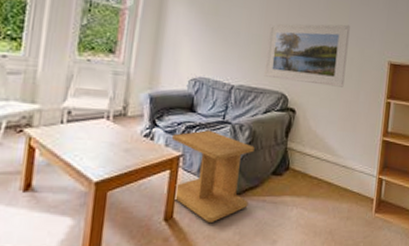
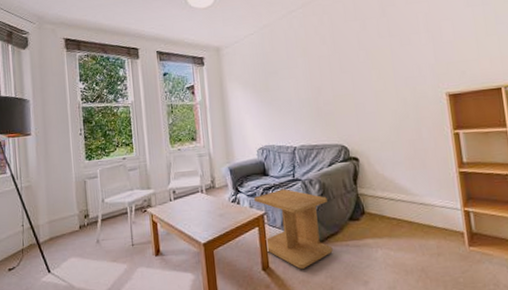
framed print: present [264,23,350,87] -> none [316,68,403,134]

